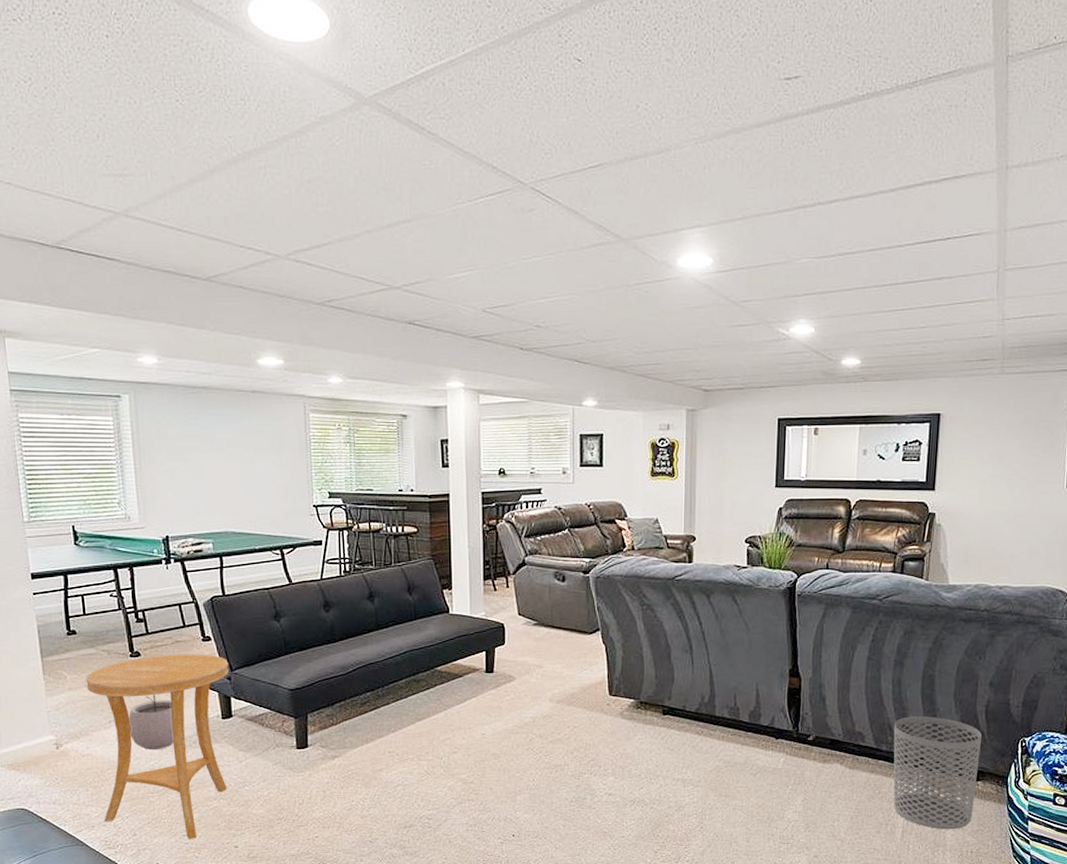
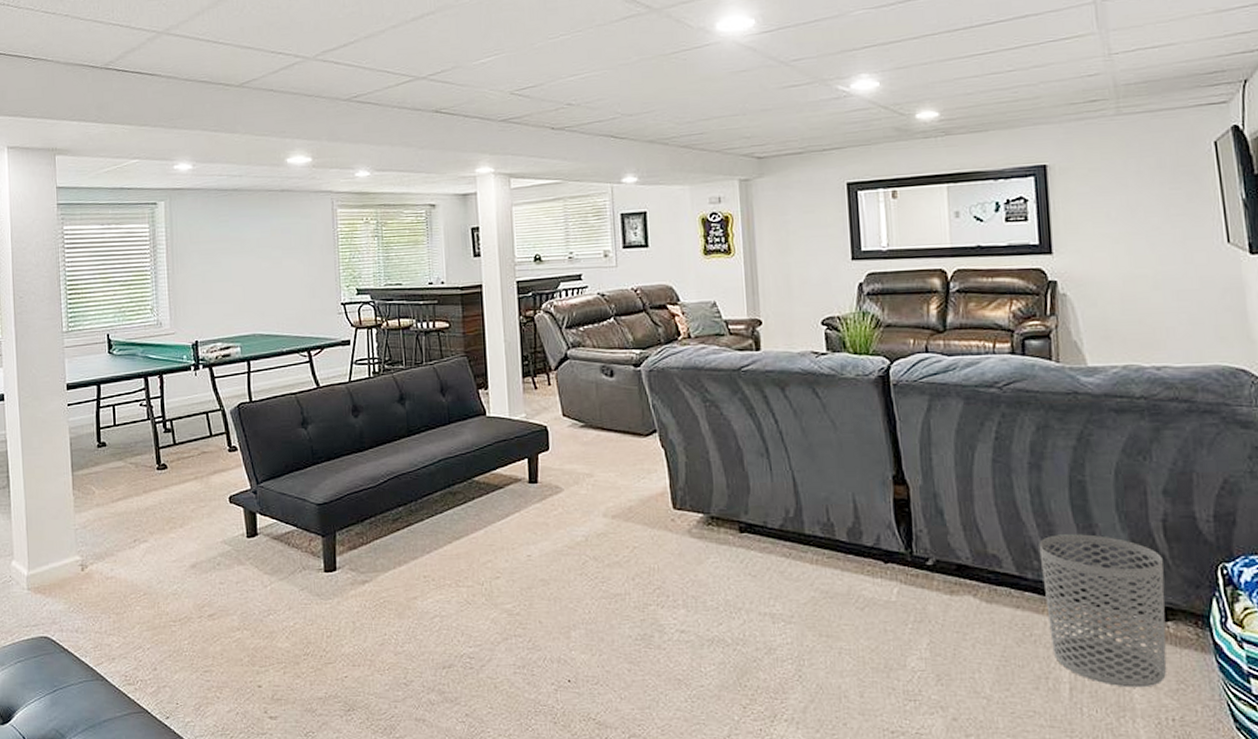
side table: present [86,654,229,840] -> none [113,465,255,677]
plant pot: present [128,694,174,751] -> none [153,511,197,573]

